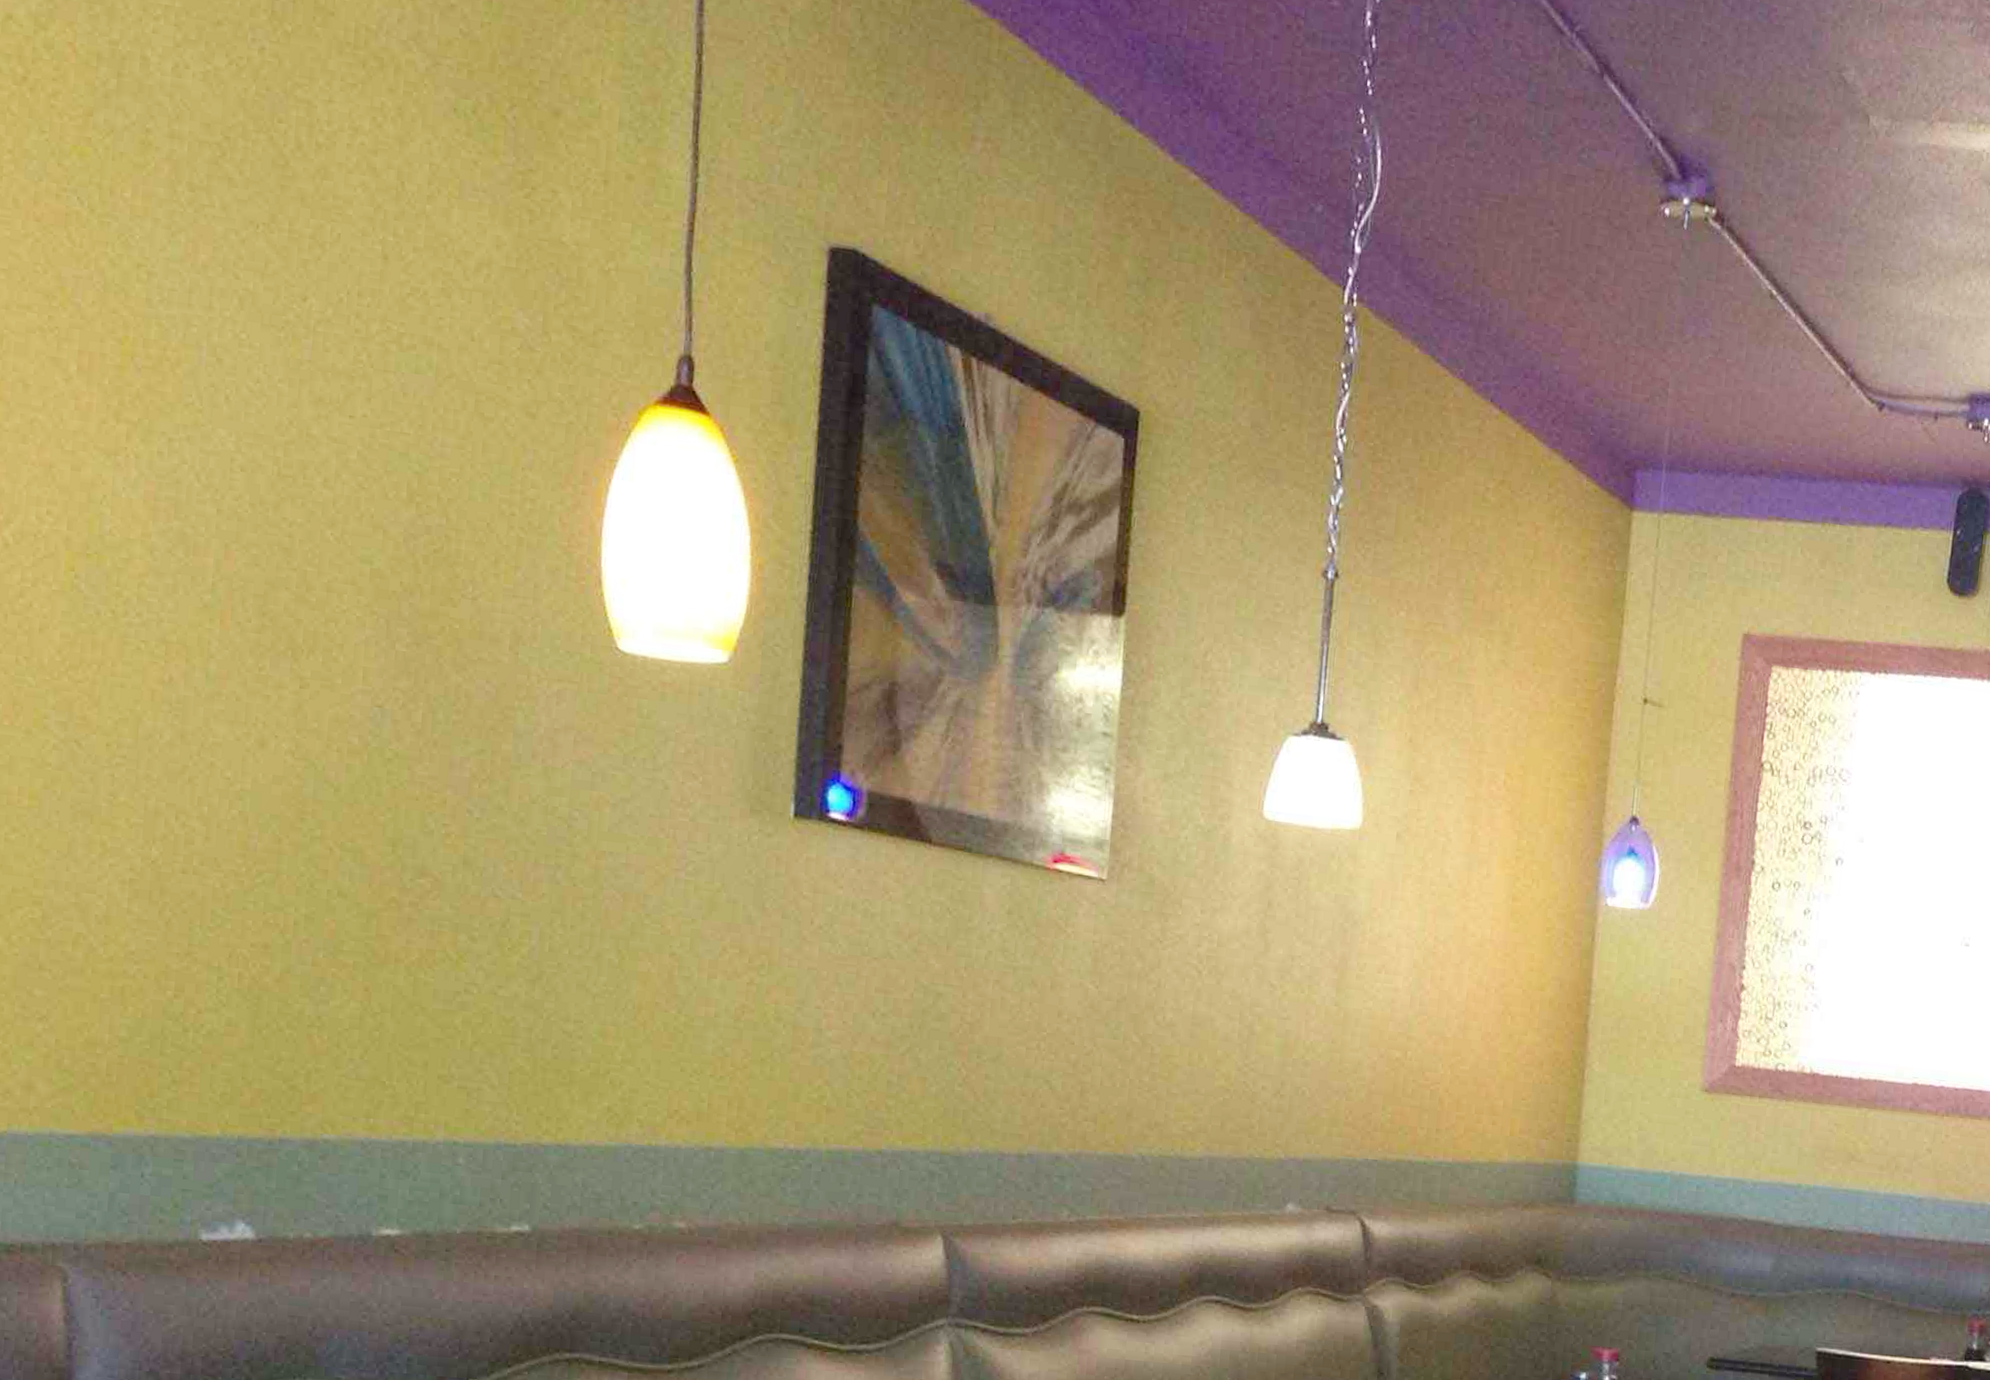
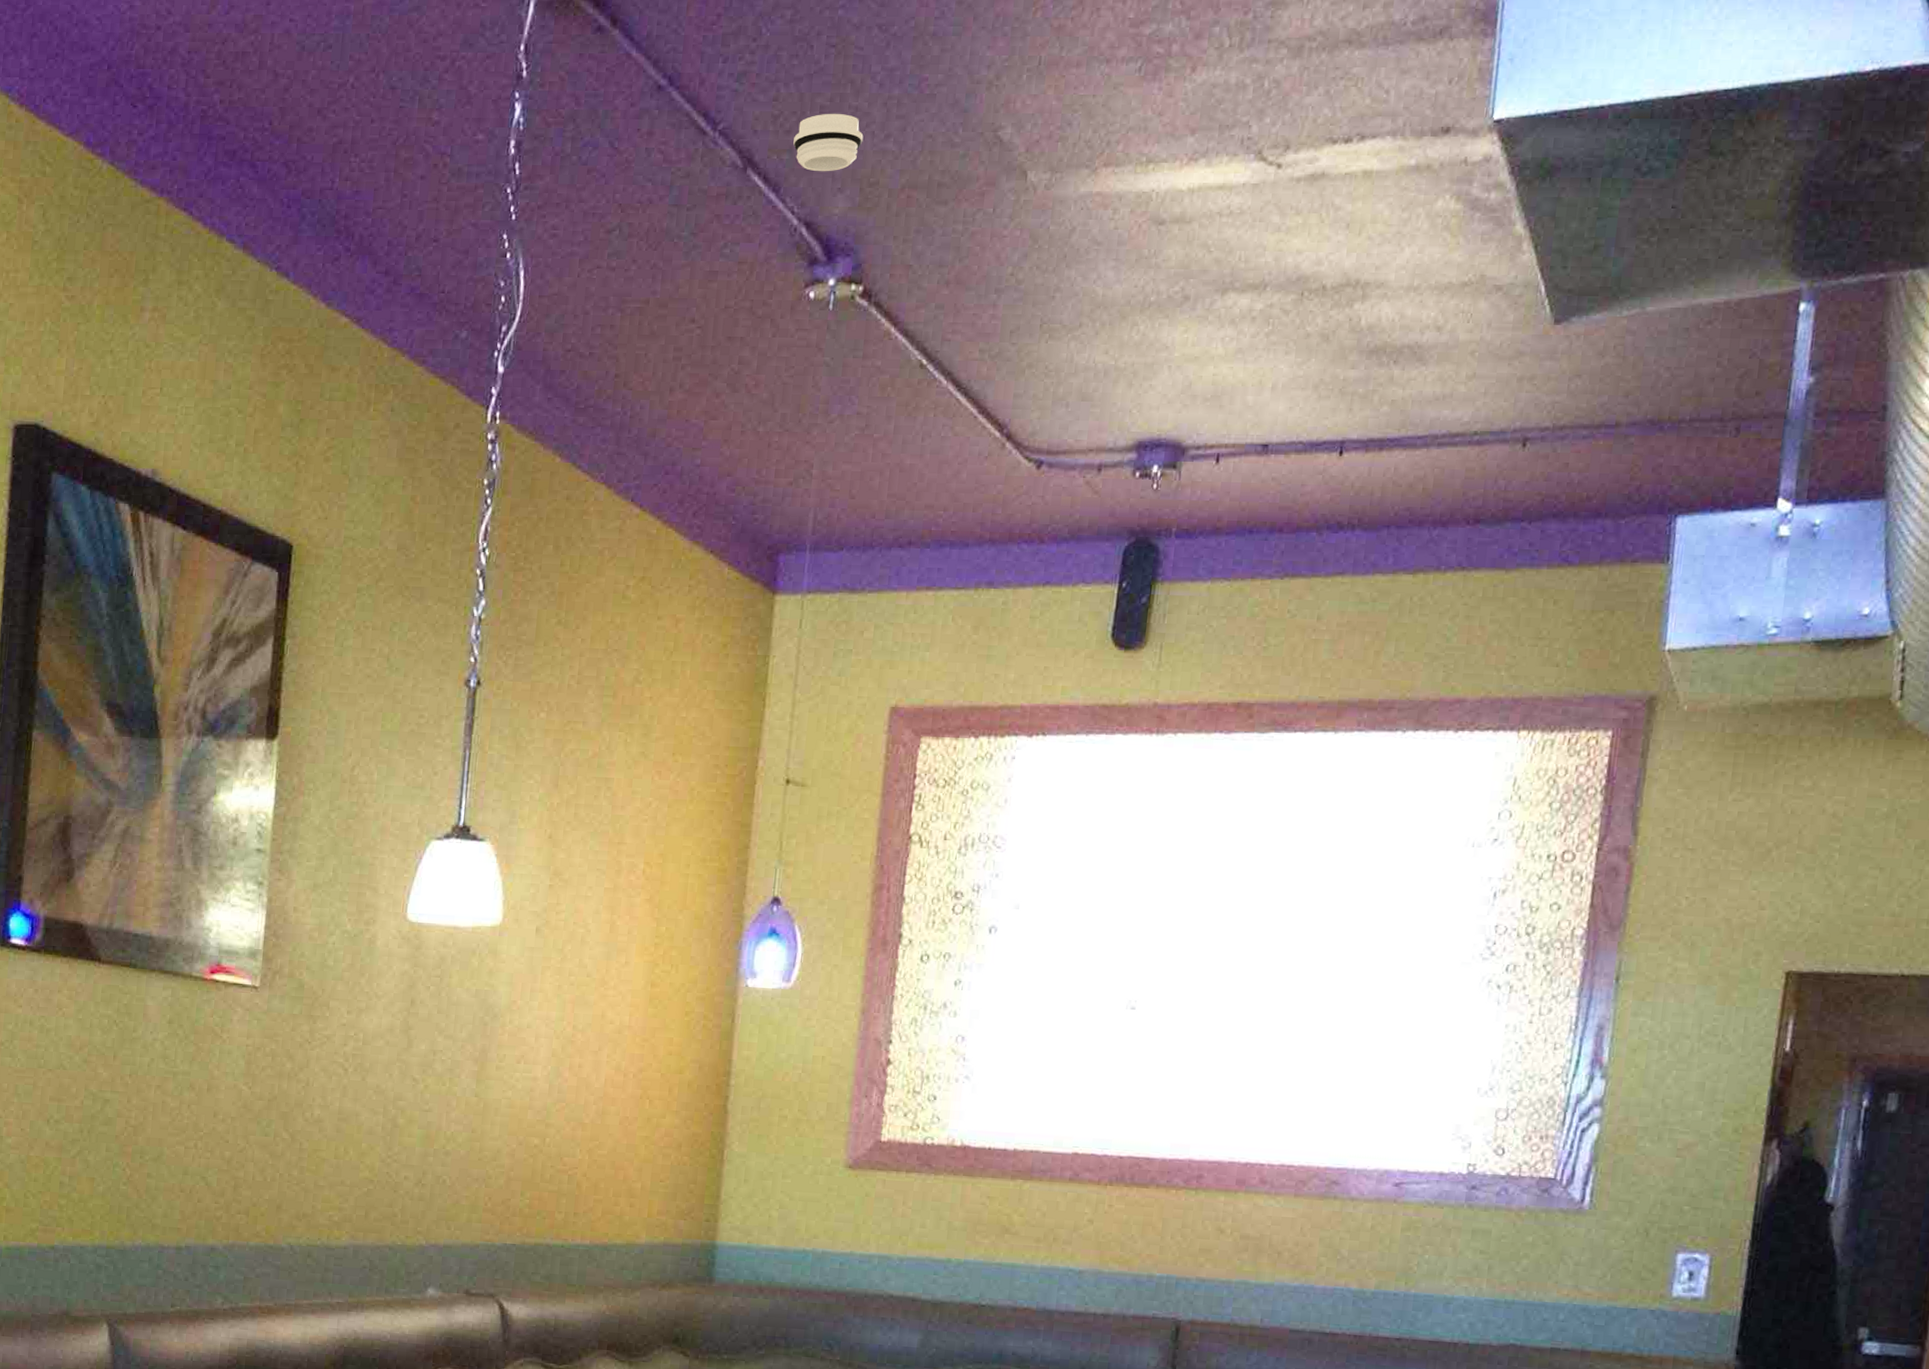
smoke detector: none [1649,30,1716,90] -> present [793,113,864,172]

